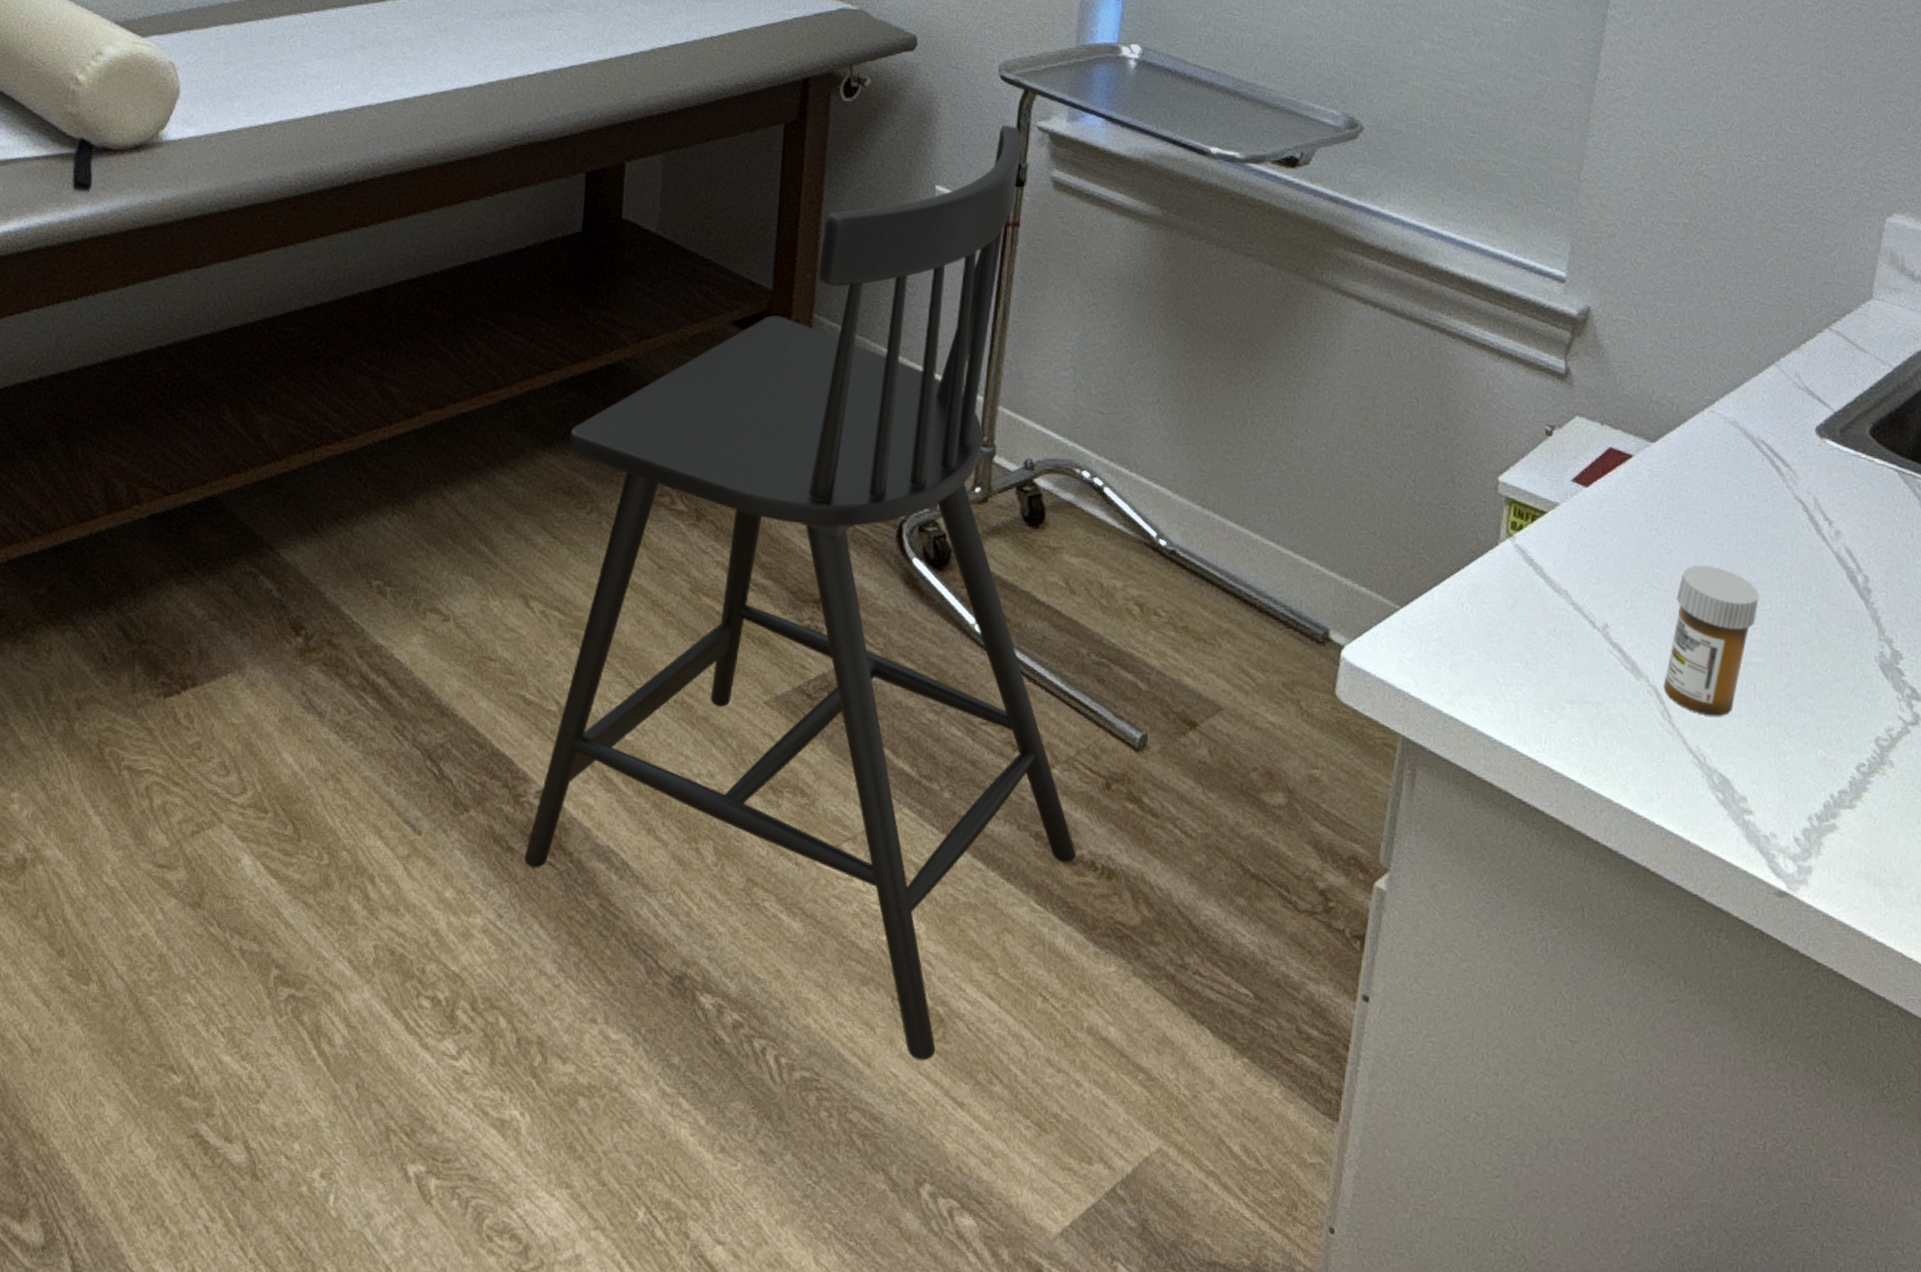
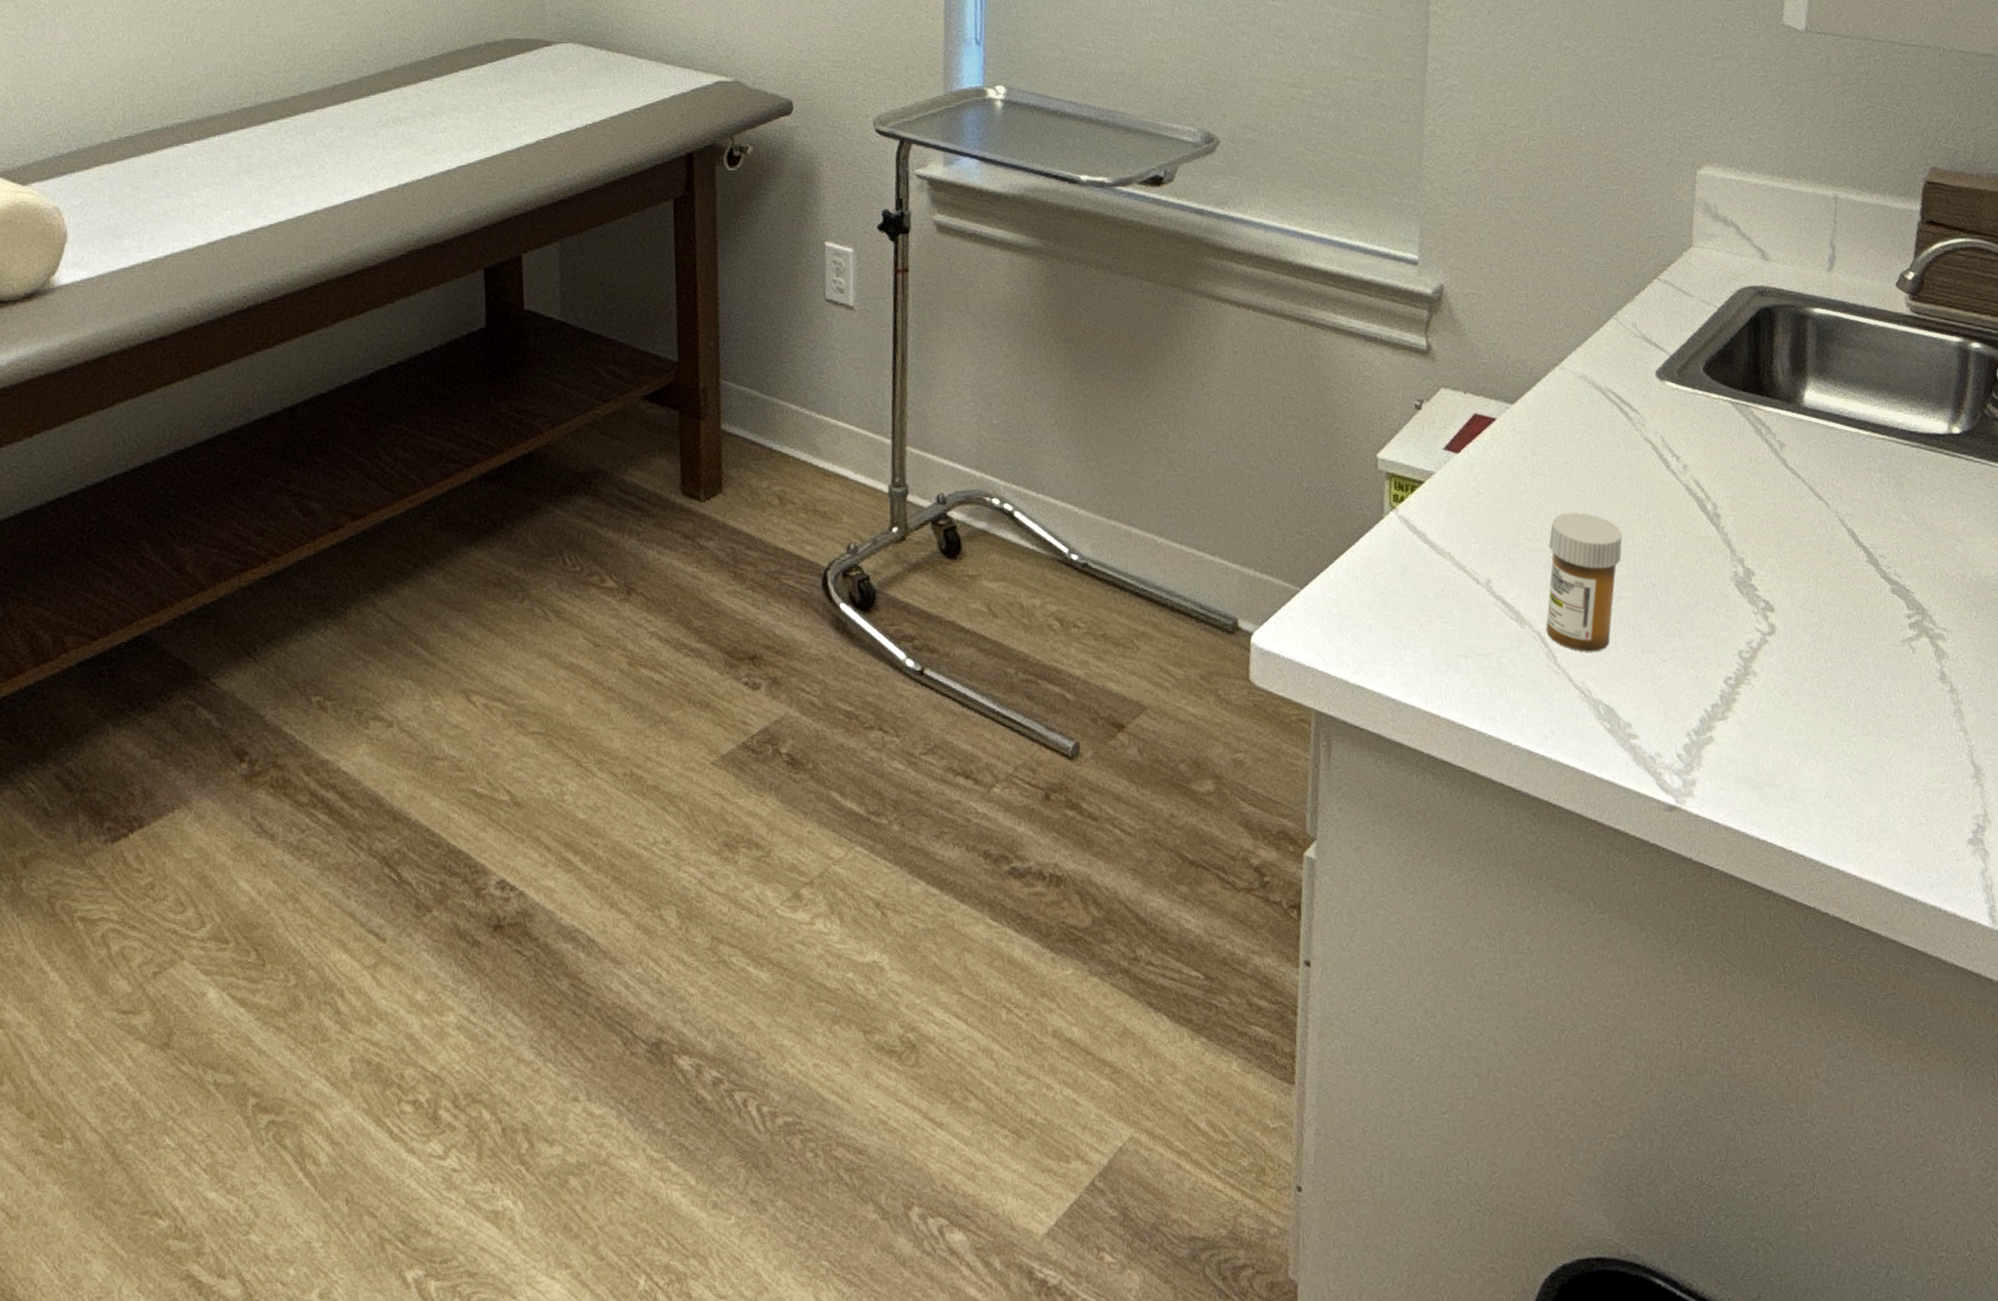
chair: present [524,125,1077,1061] -> none [491,176,1025,1088]

